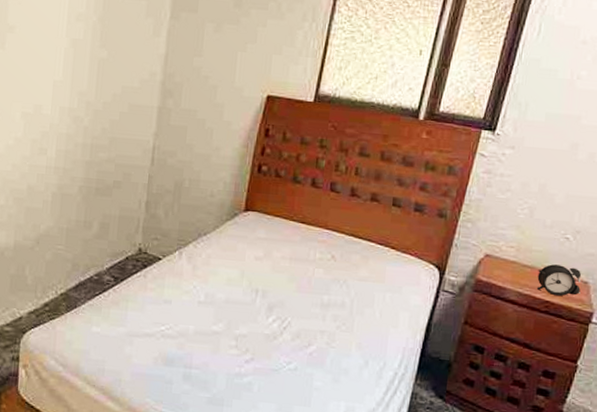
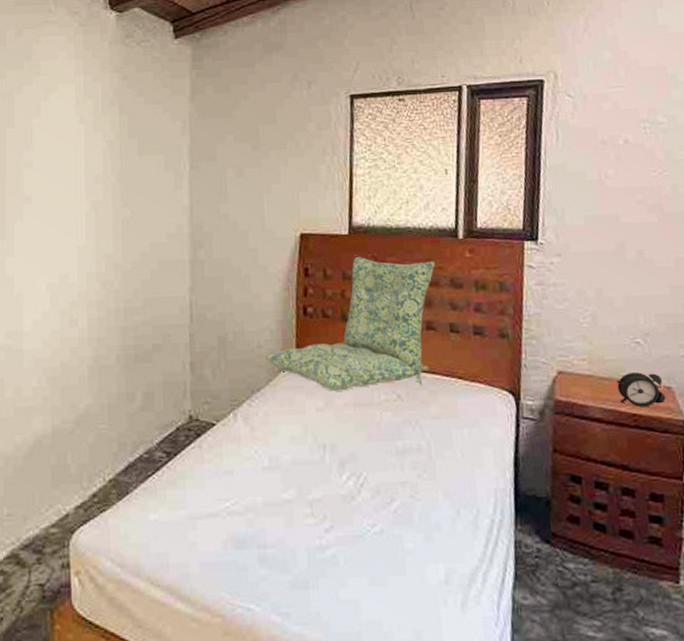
seat cushion: none [216,122,392,250] -> present [266,255,436,391]

